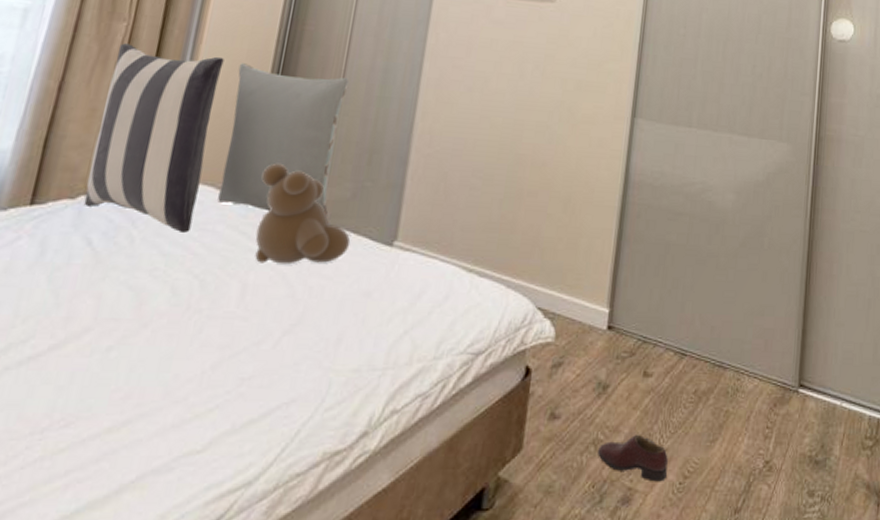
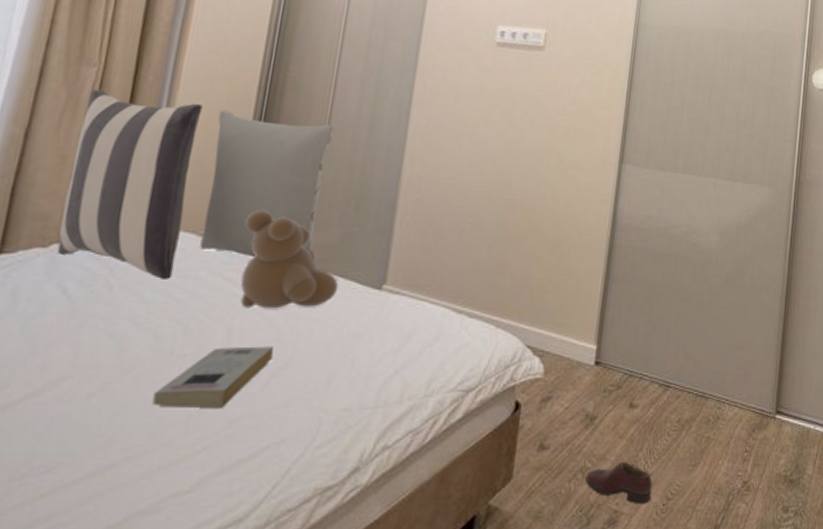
book: none [168,302,286,366] -> present [152,346,274,409]

